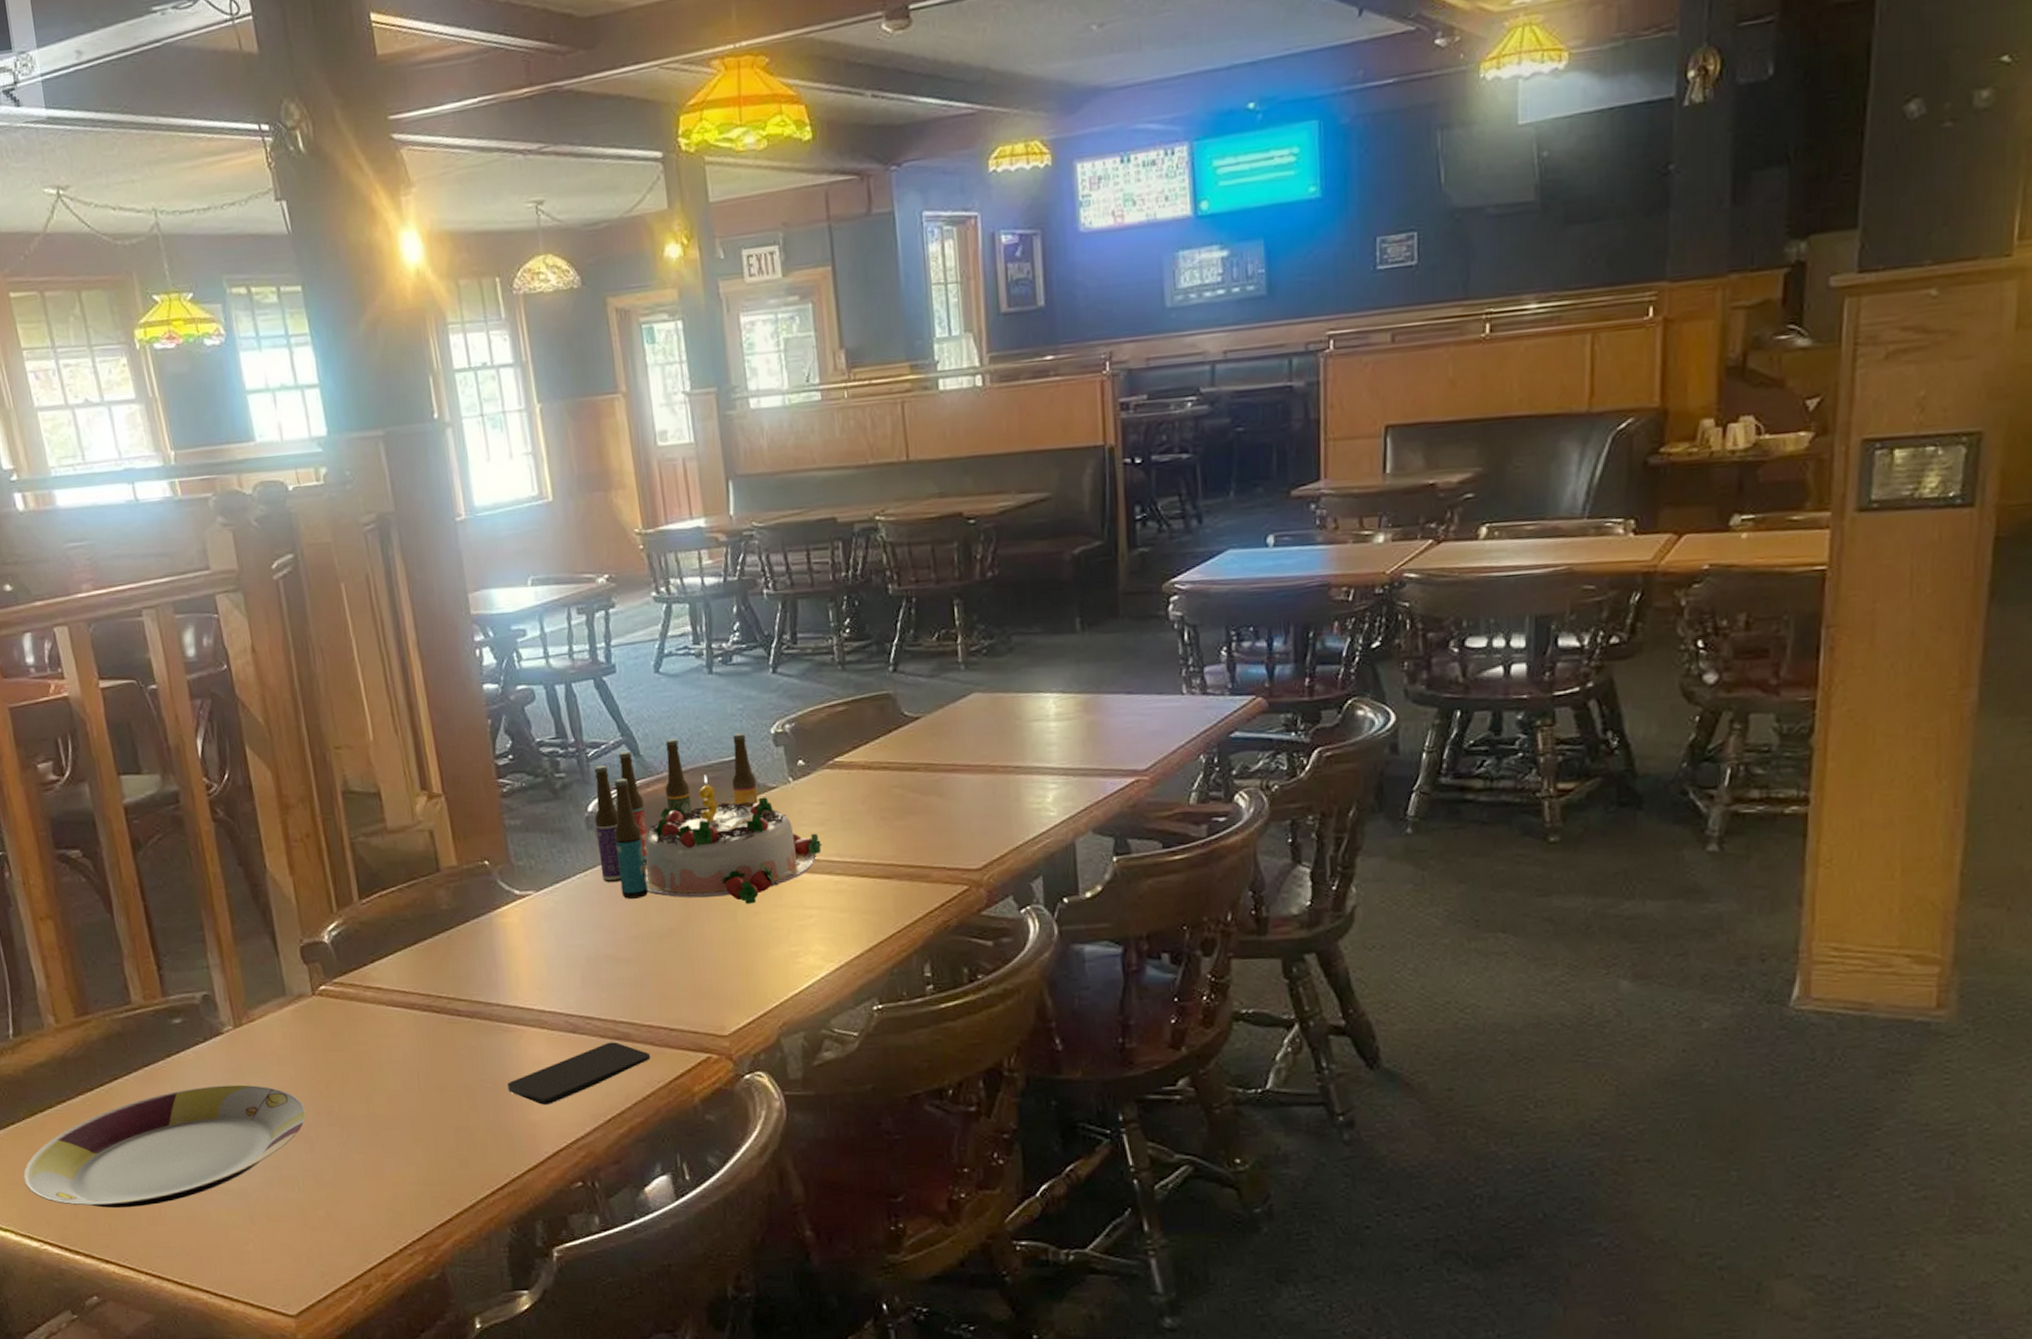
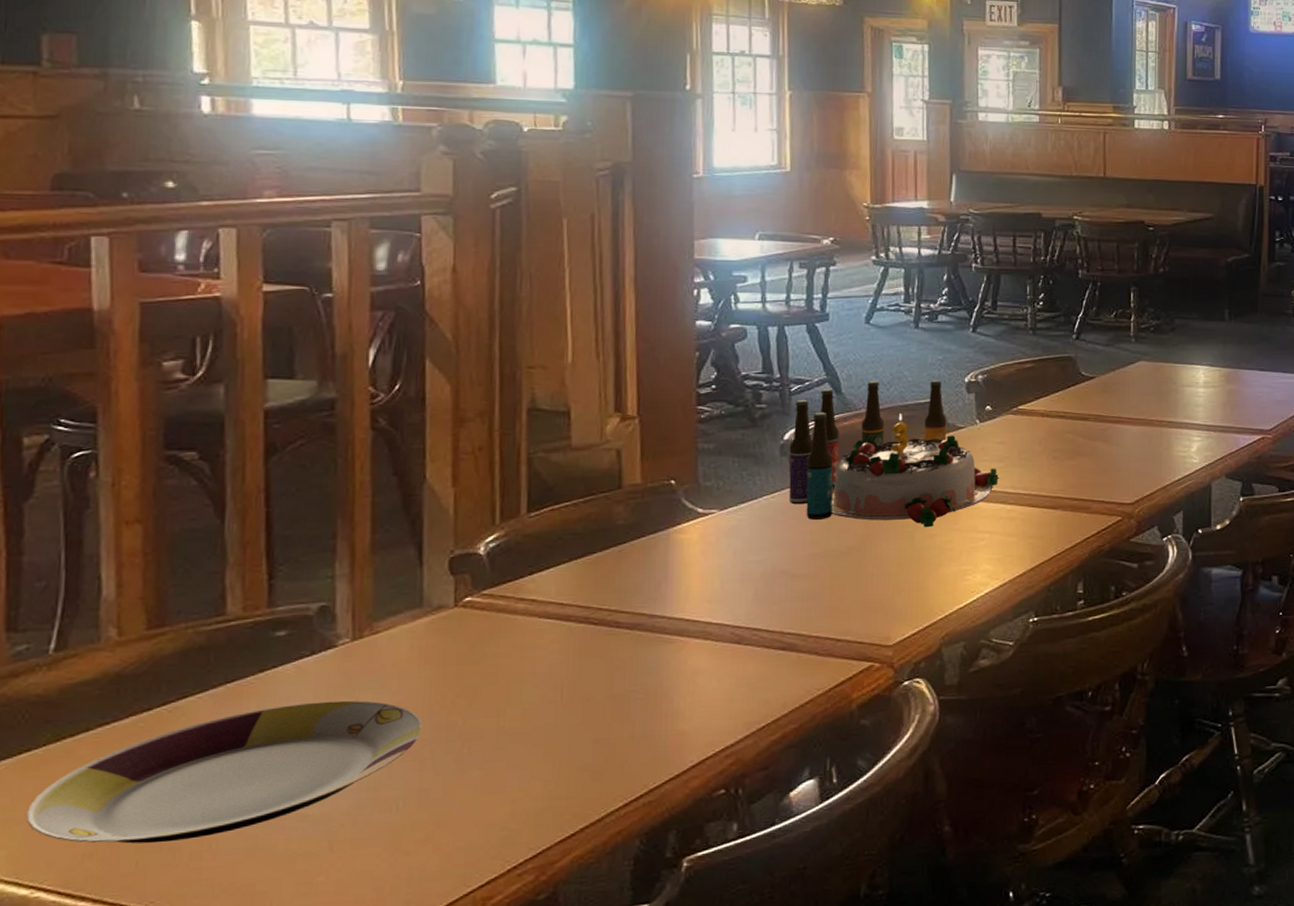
smartphone: present [508,1042,651,1105] -> none [660,652,814,714]

